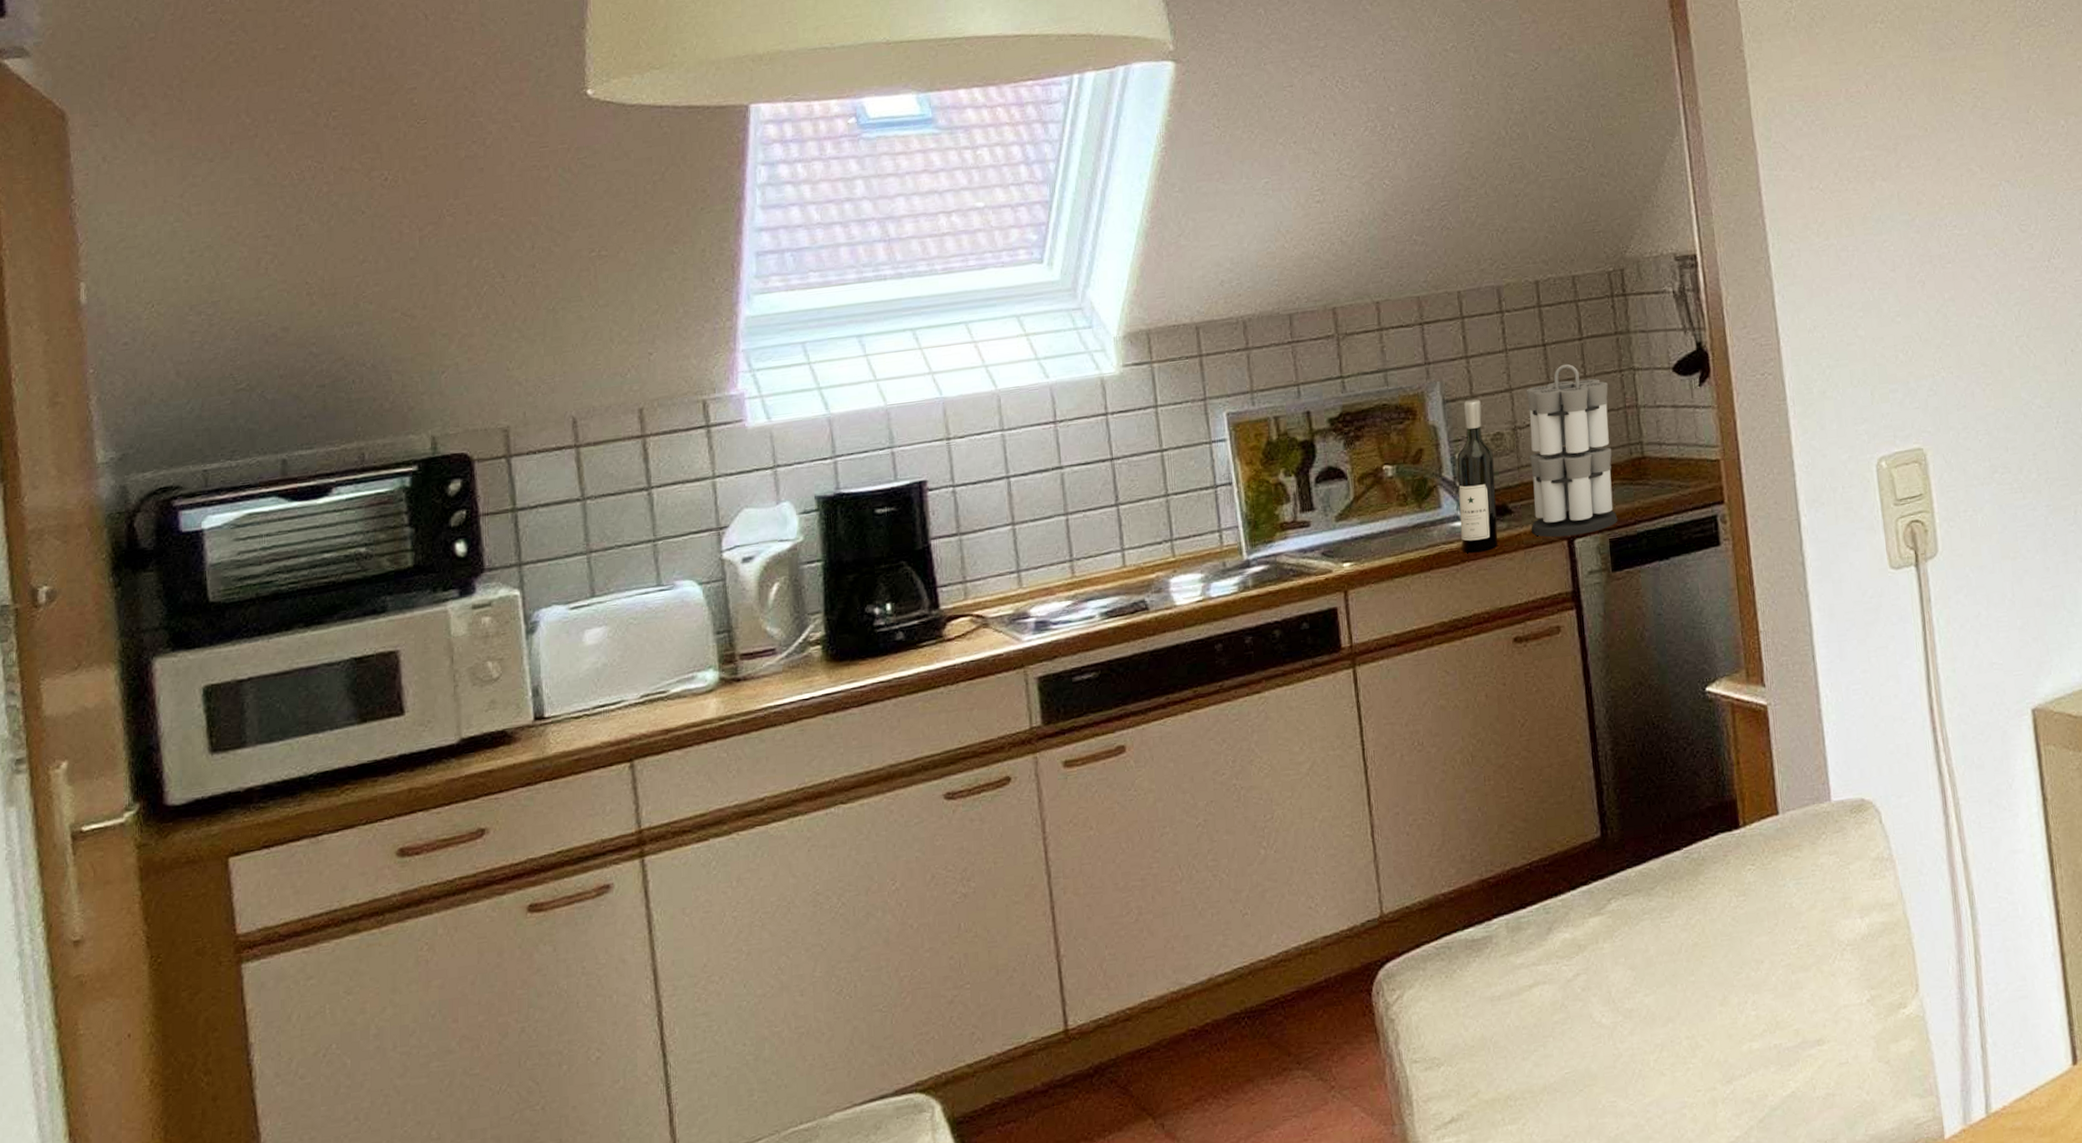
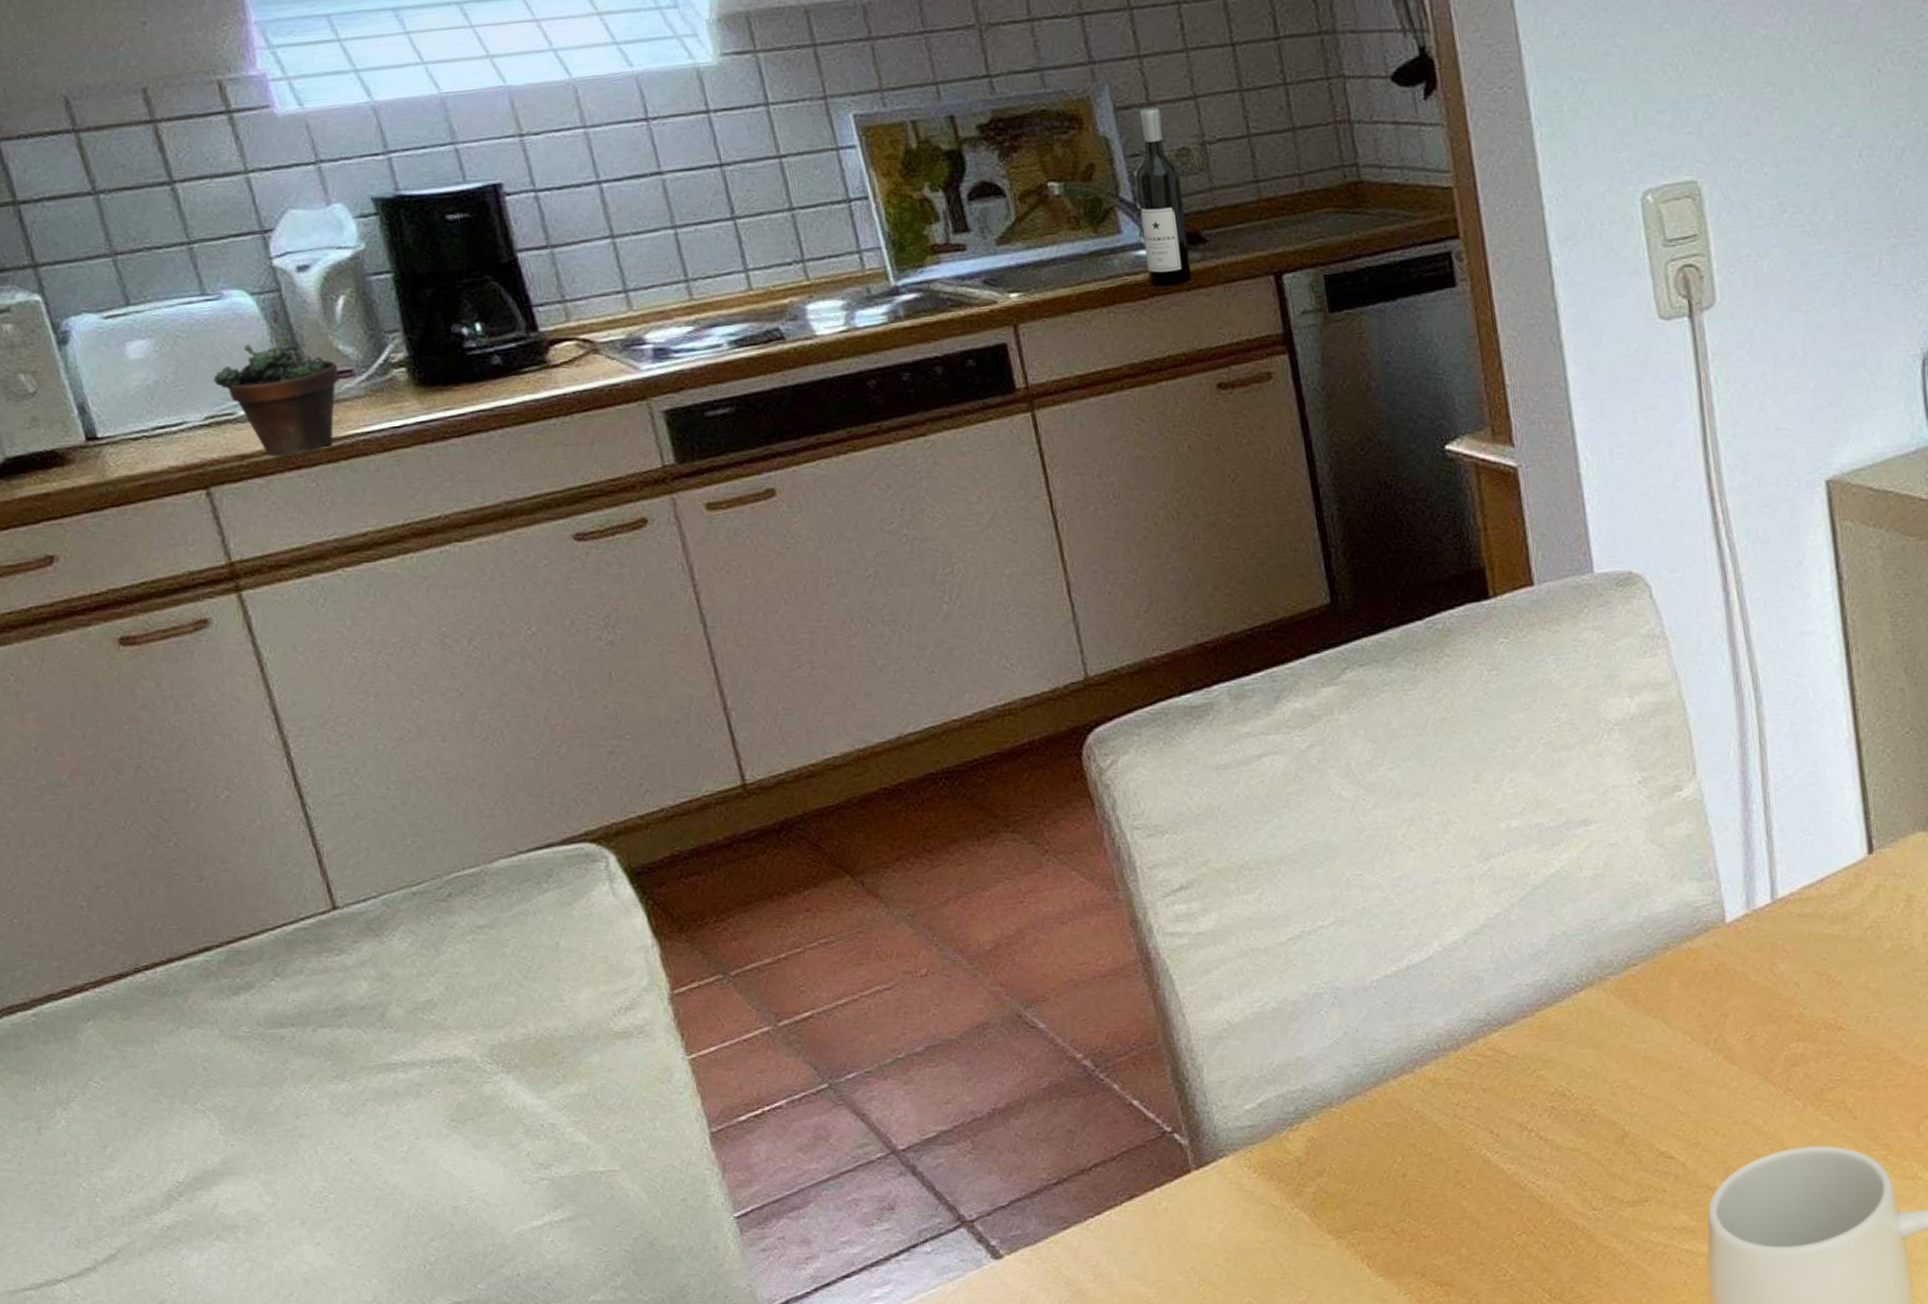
succulent plant: none [654,597,763,731] -> present [213,309,339,458]
spice rack: present [1526,363,1618,538] -> none [1214,68,1334,272]

